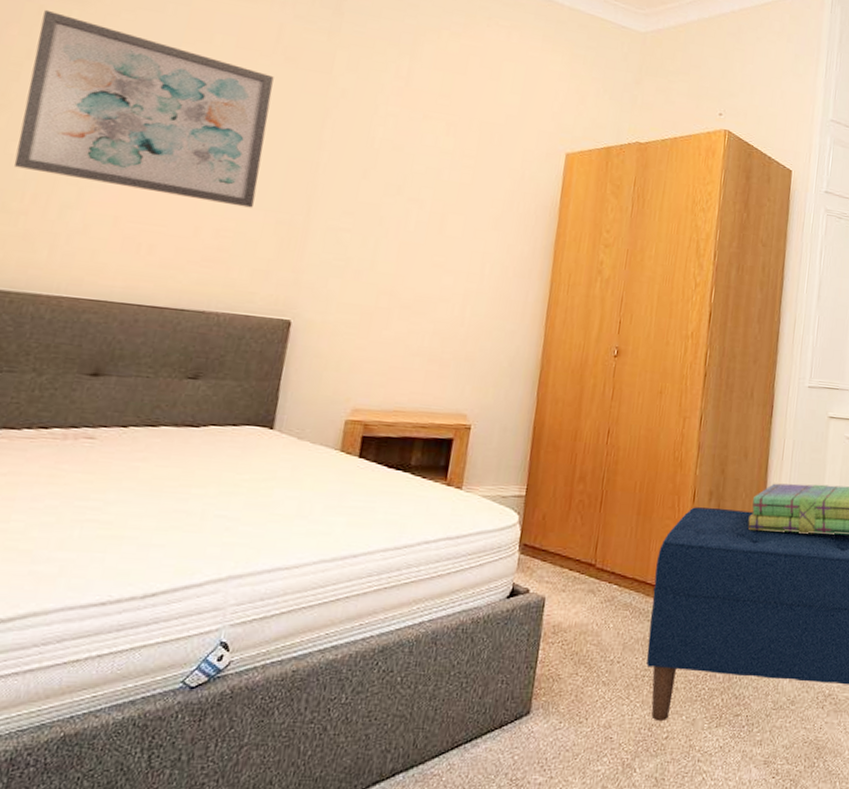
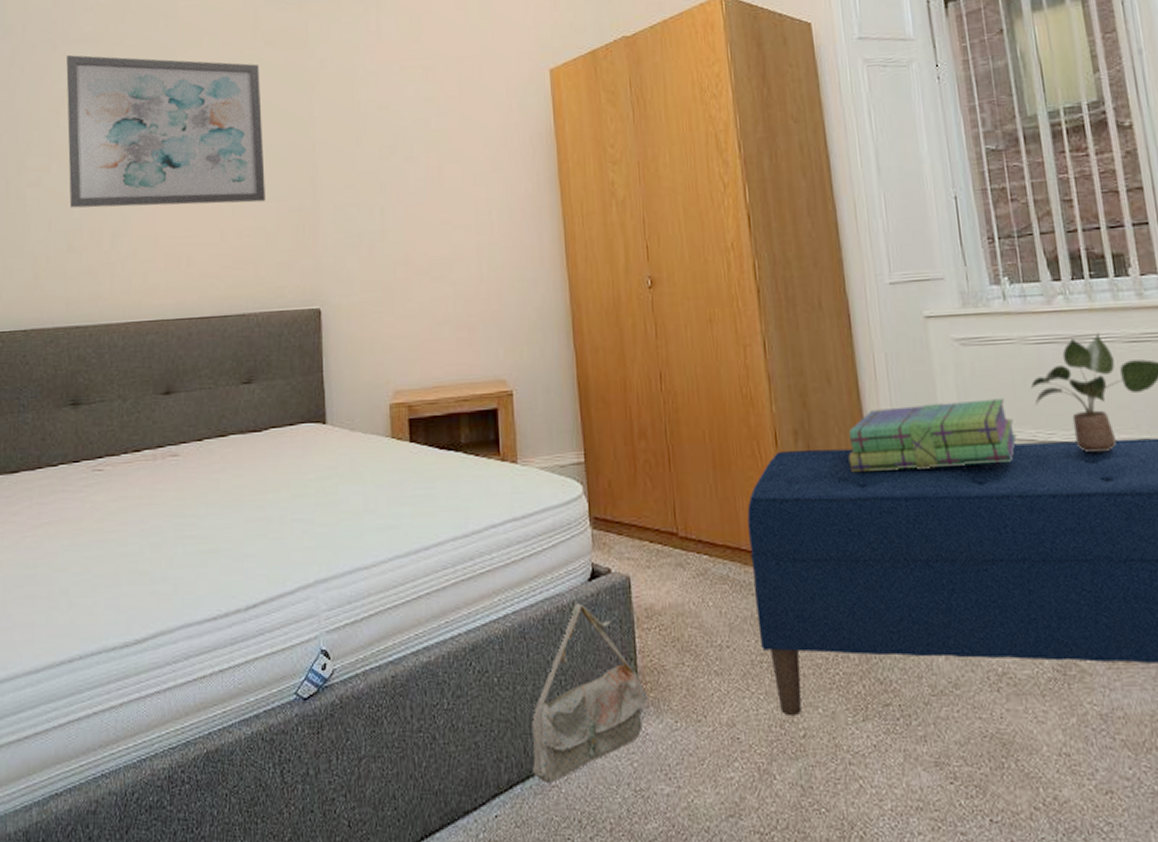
bag: none [418,616,541,772] -> present [531,603,649,782]

